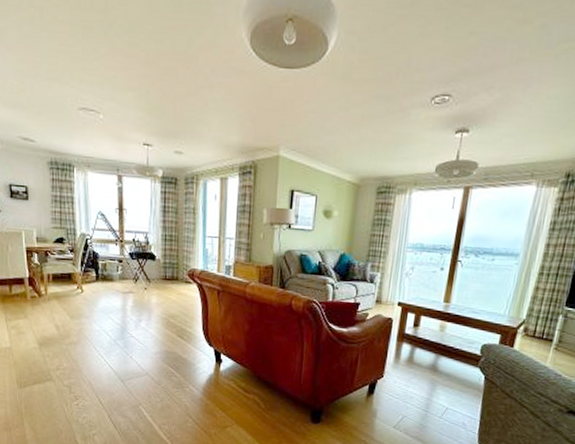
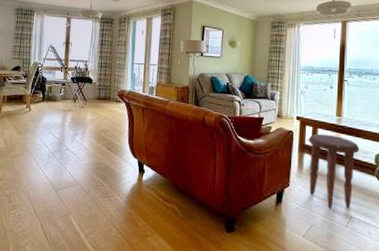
side table: none [404,321,466,400] -> present [308,133,360,209]

